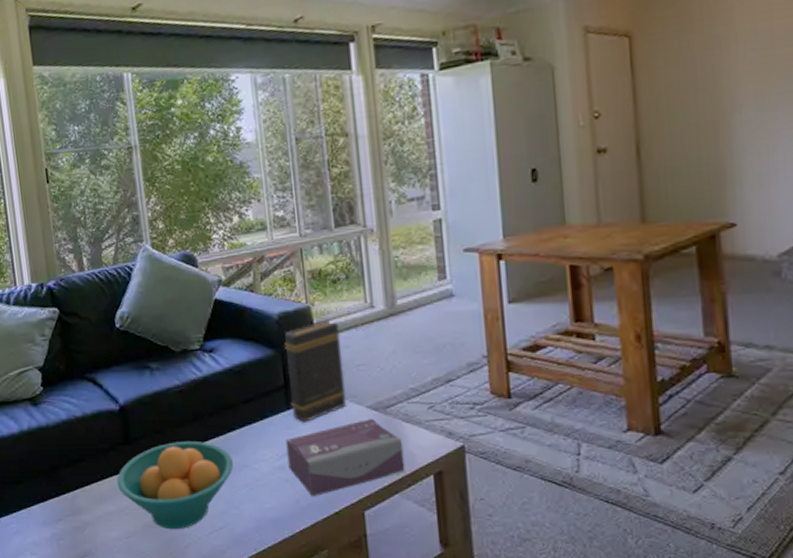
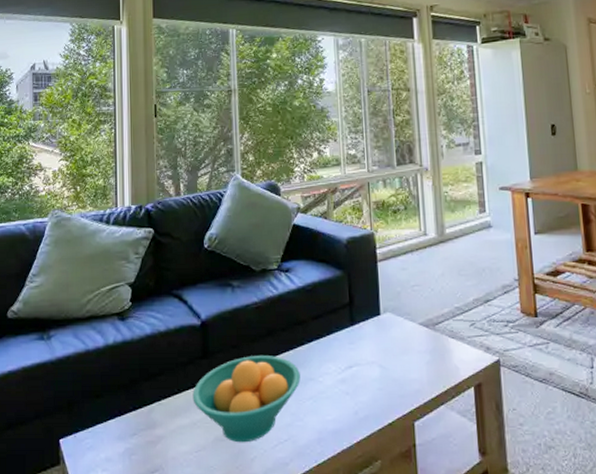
book: present [284,319,347,422] -> none [351,244,402,338]
tissue box: present [285,419,405,497] -> none [348,335,450,409]

